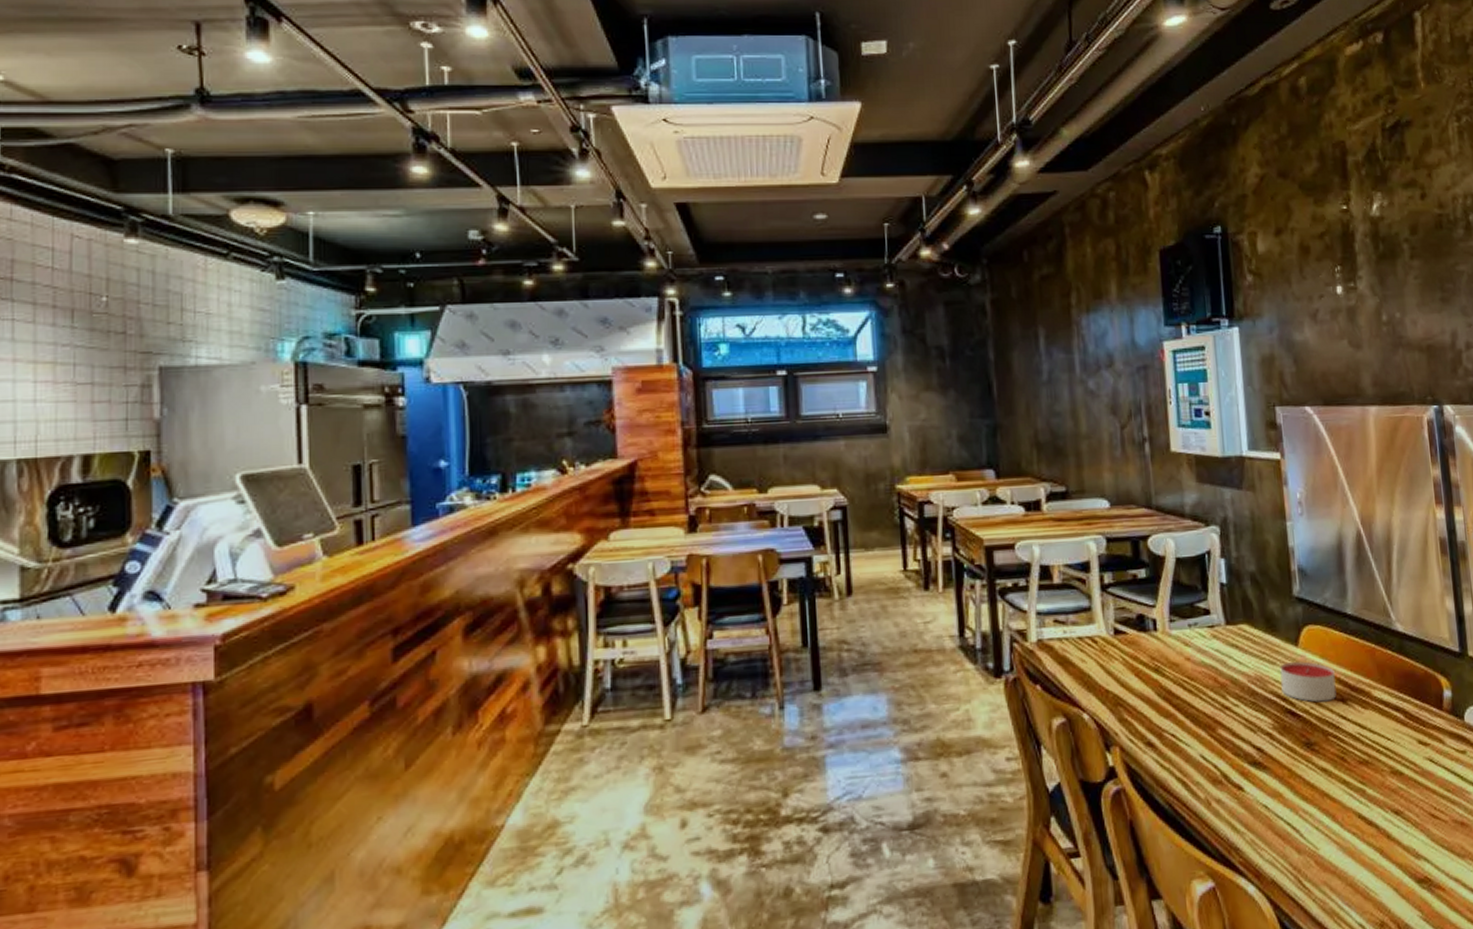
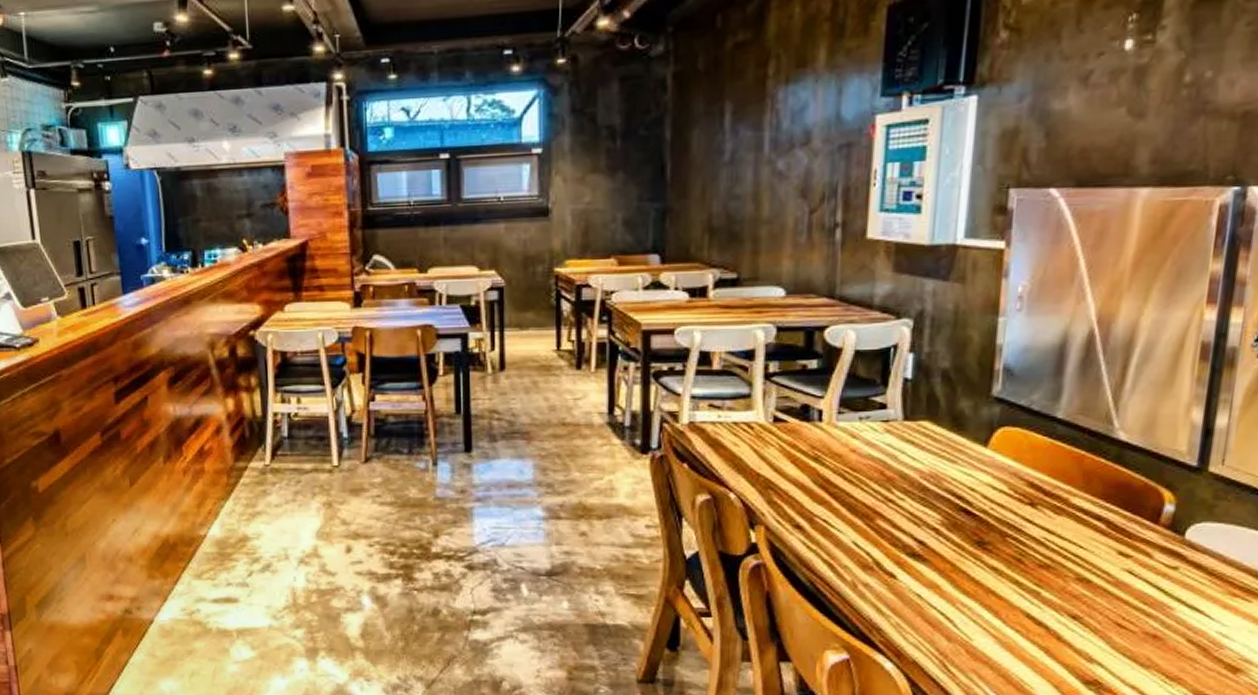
candle: present [1280,661,1337,703] -> none [959,463,1028,504]

